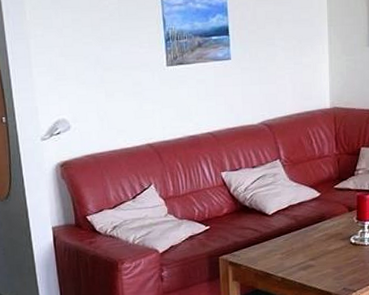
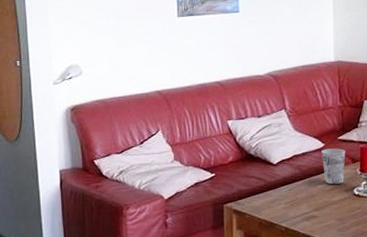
cup: none [317,197,342,234] -> present [321,148,346,185]

